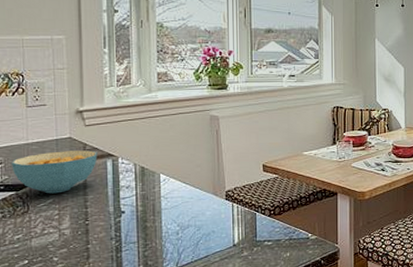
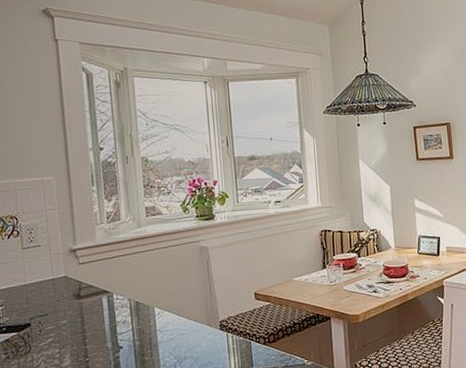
cereal bowl: present [11,150,98,194] -> none [11,288,93,333]

